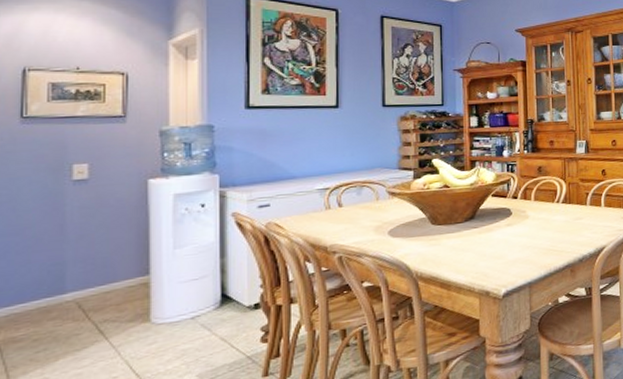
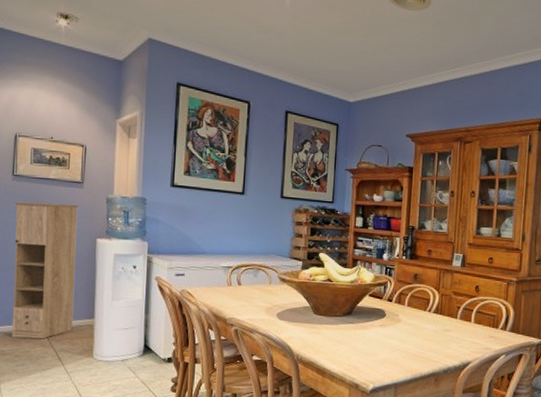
storage cabinet: none [25,143,120,318] -> present [11,201,78,339]

